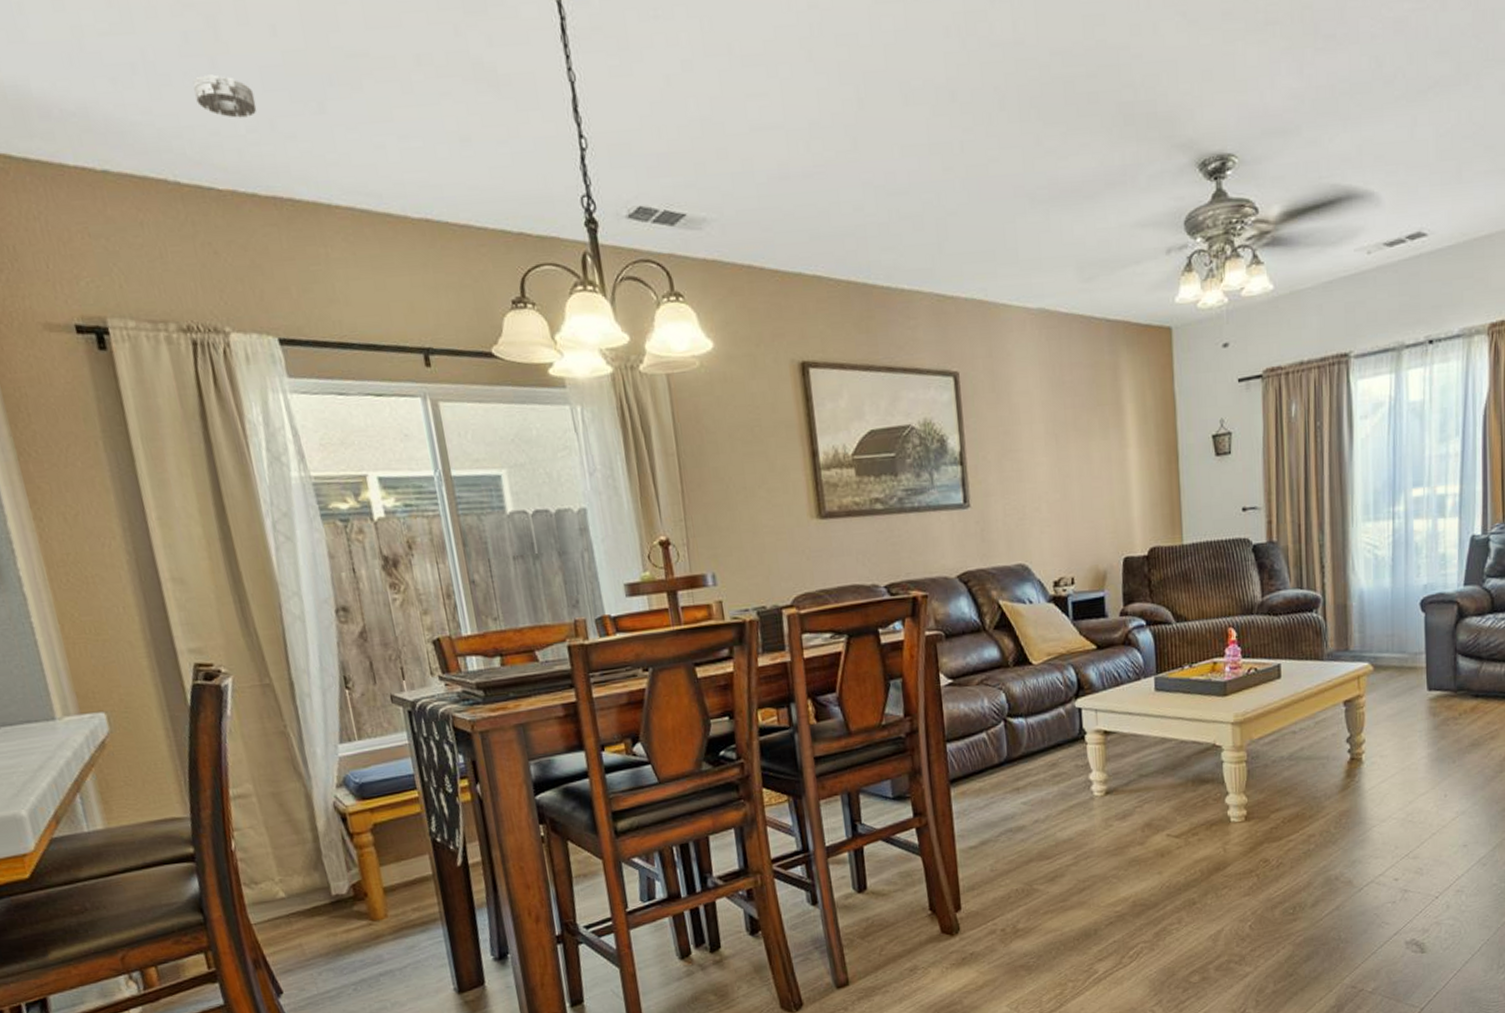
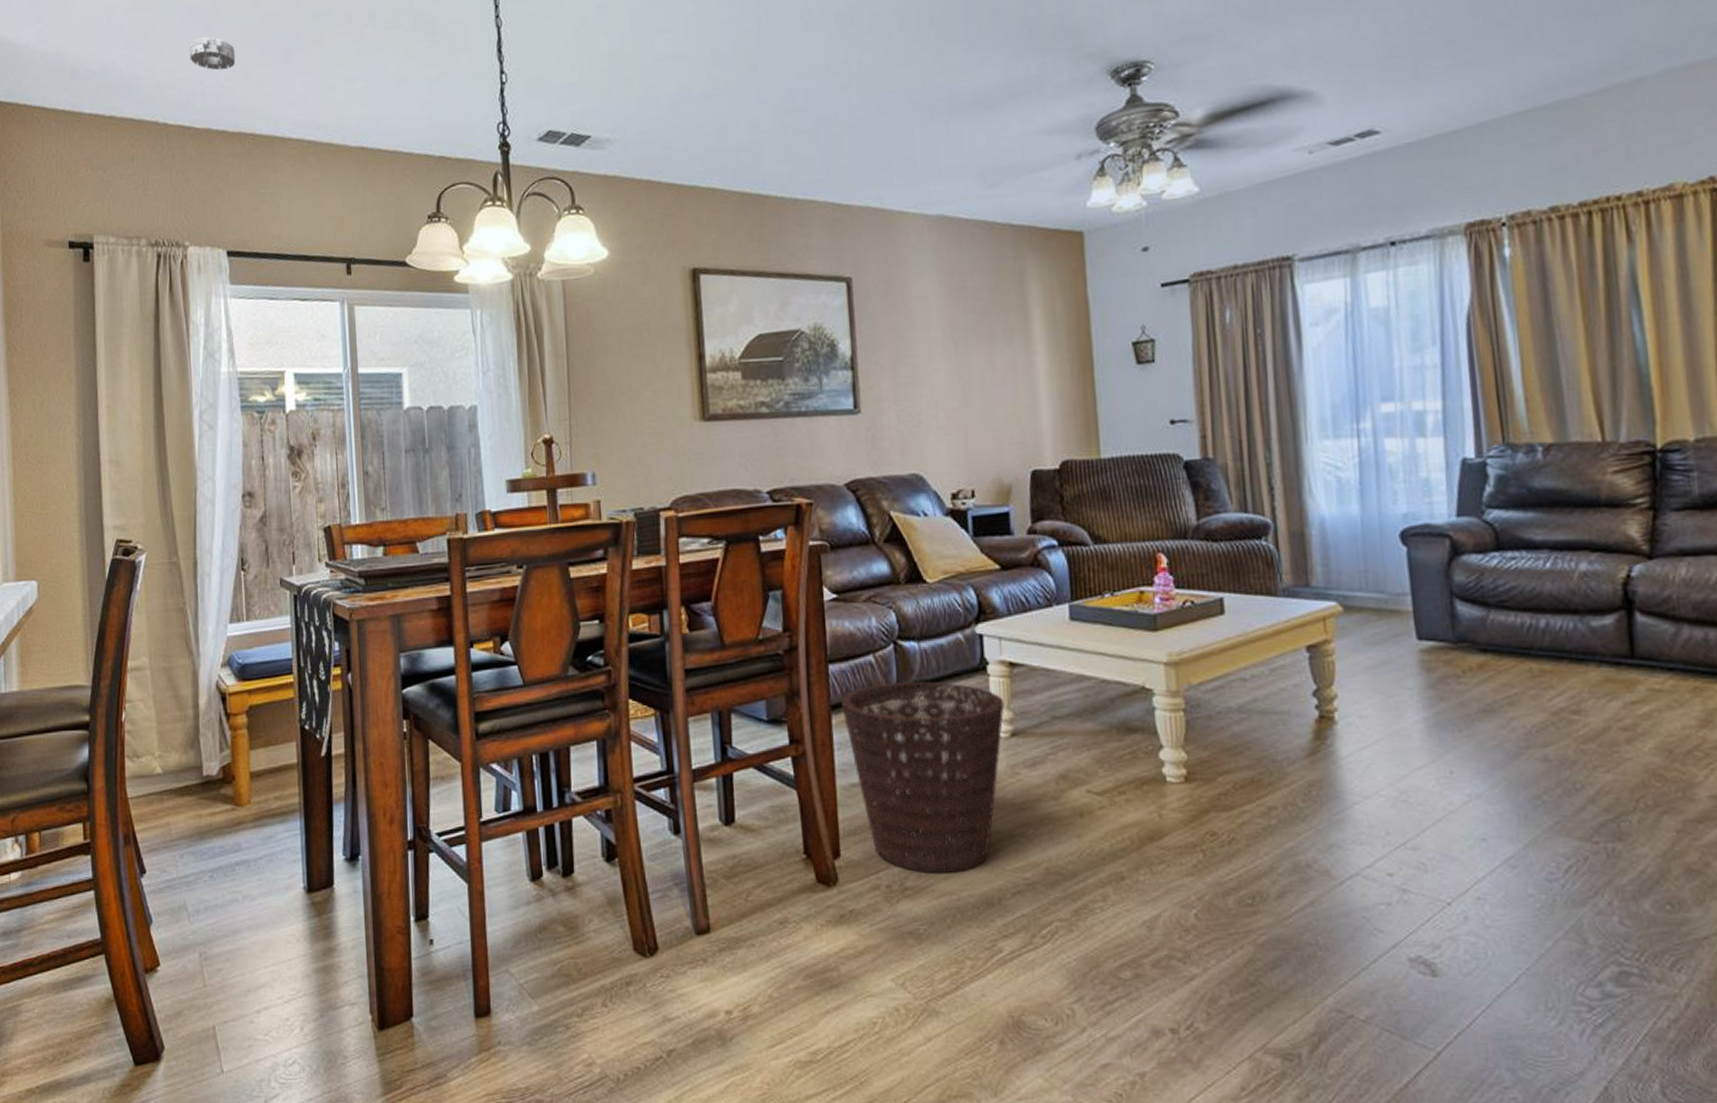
basket: none [957,752,1100,915] -> present [840,681,1005,873]

